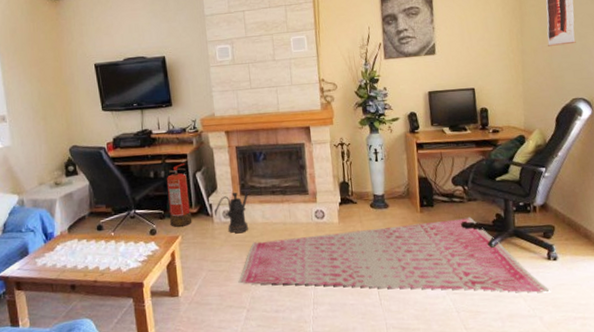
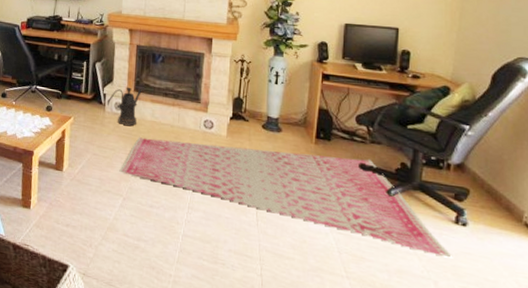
fire extinguisher: present [166,163,192,227] -> none [66,52,88,109]

